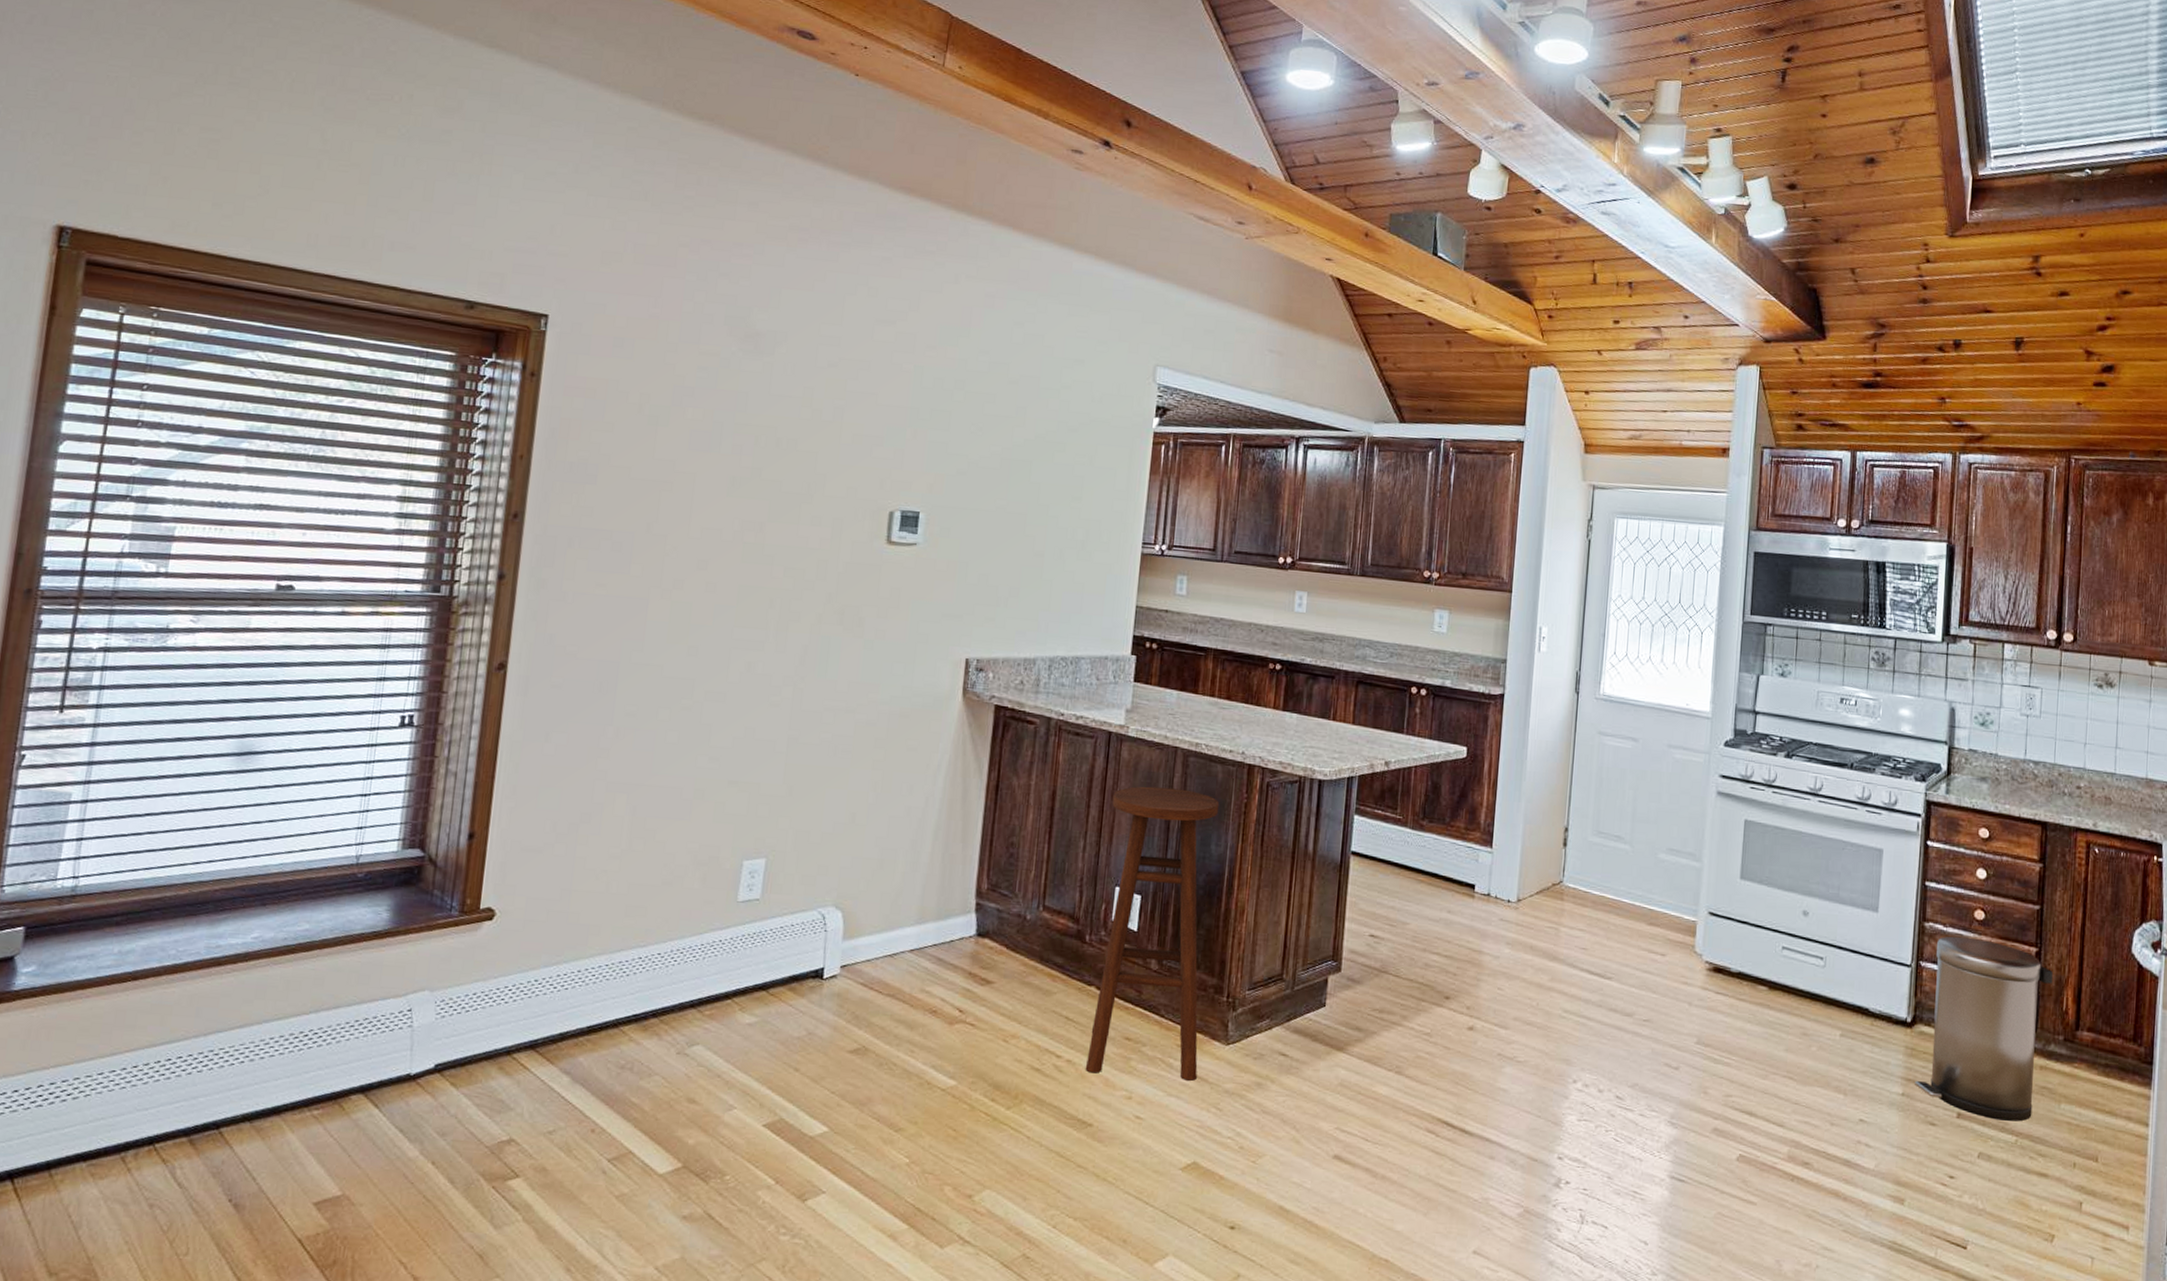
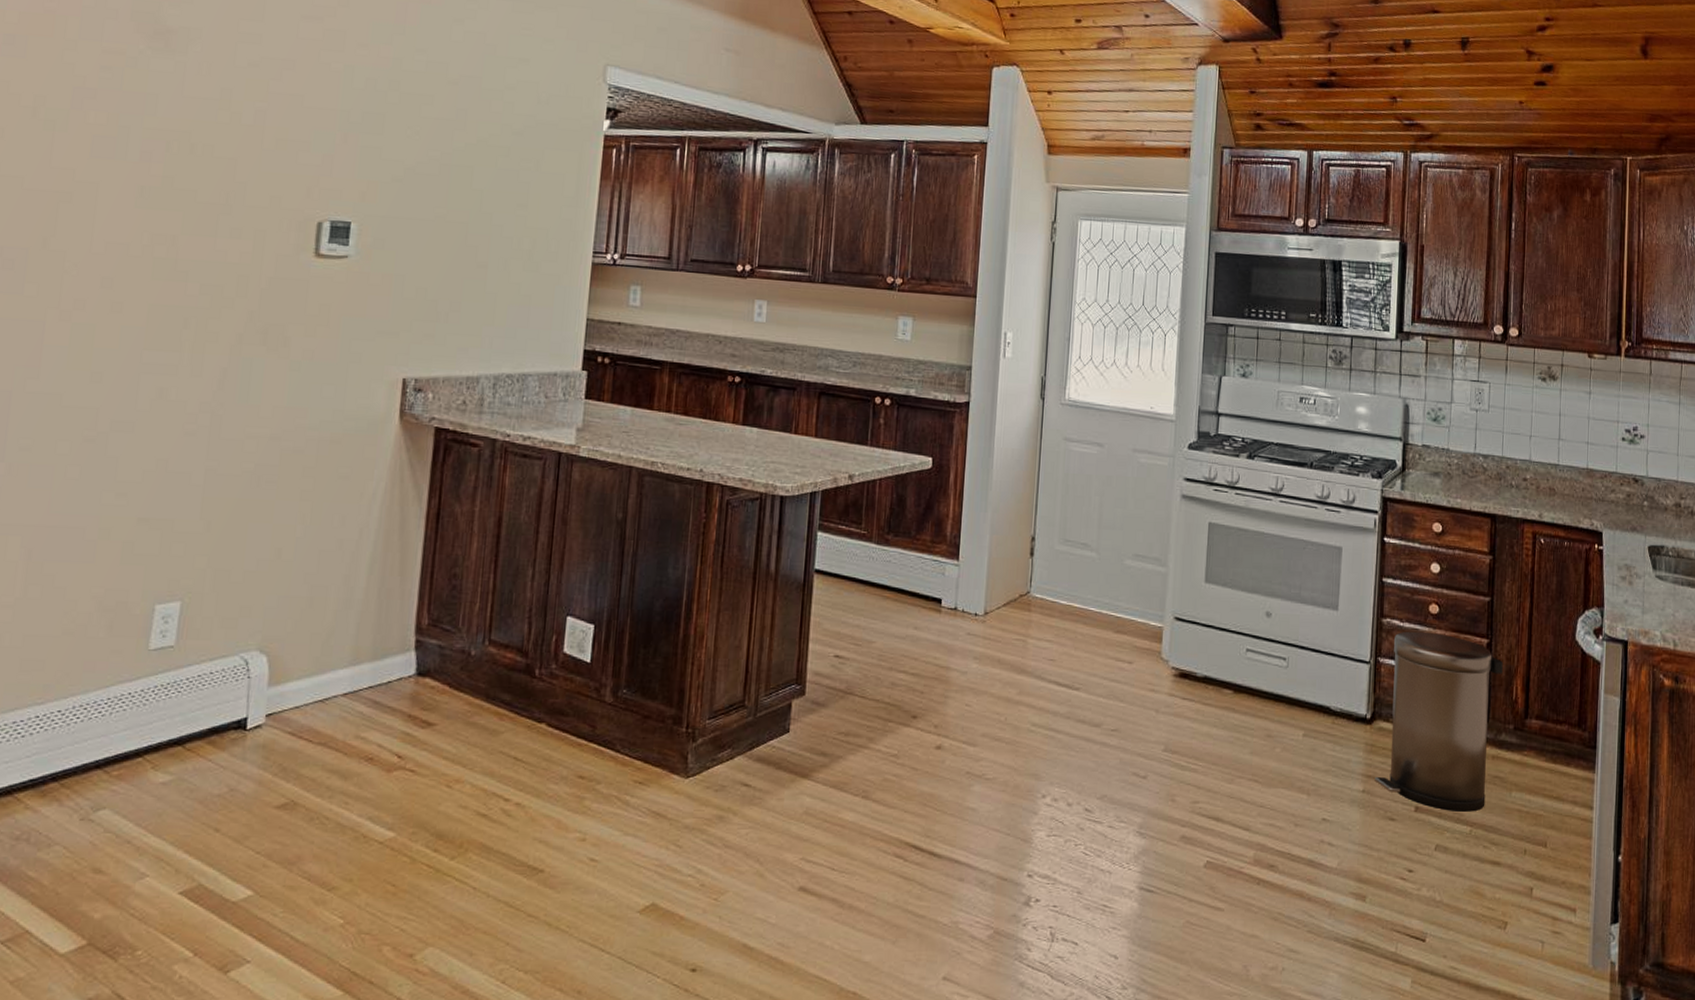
bar stool: present [1085,786,1220,1081] -> none [535,509,677,818]

